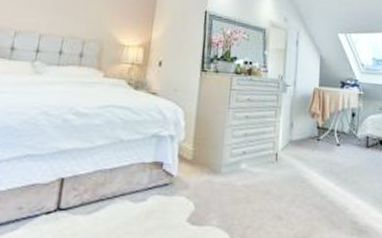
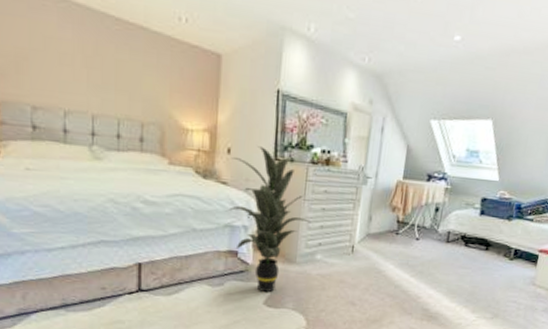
indoor plant: none [156,59,238,208] -> present [228,146,313,293]

